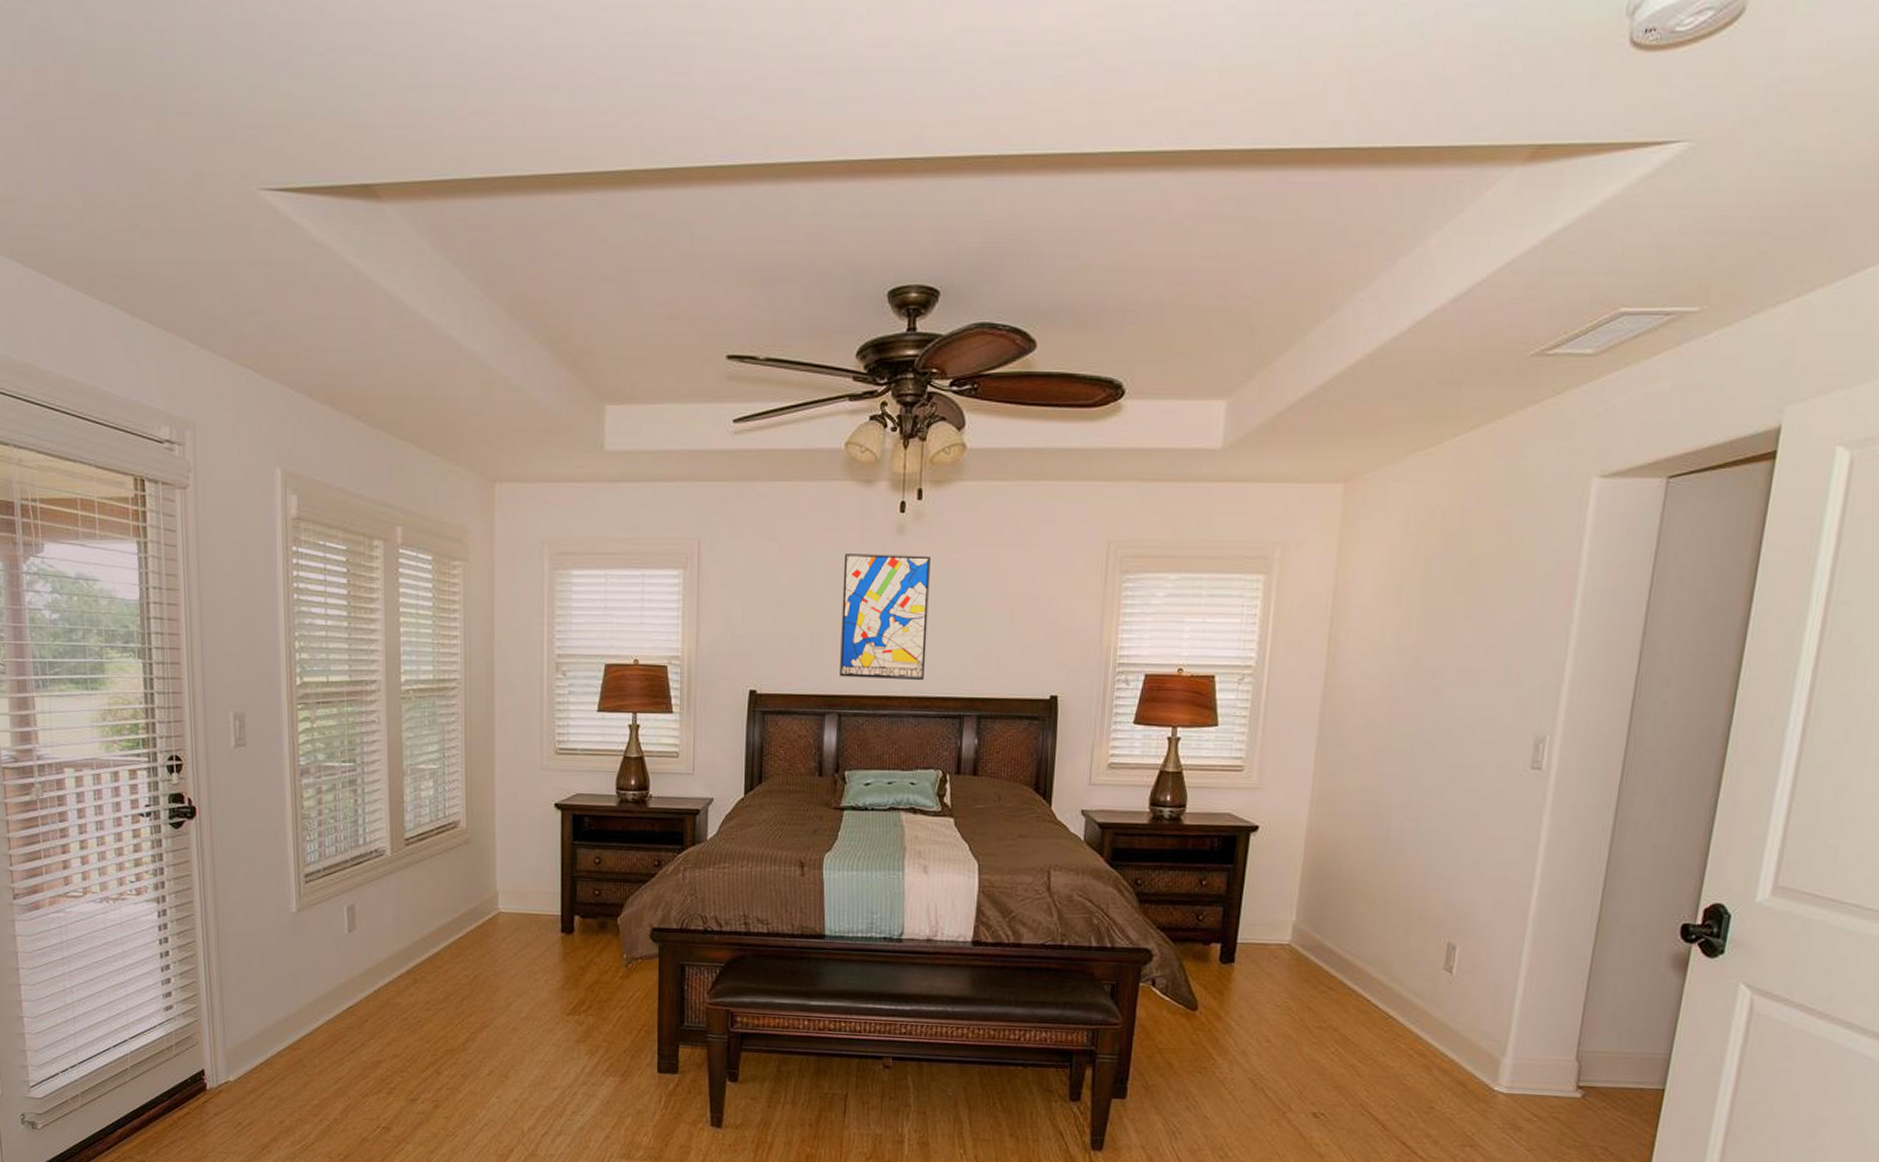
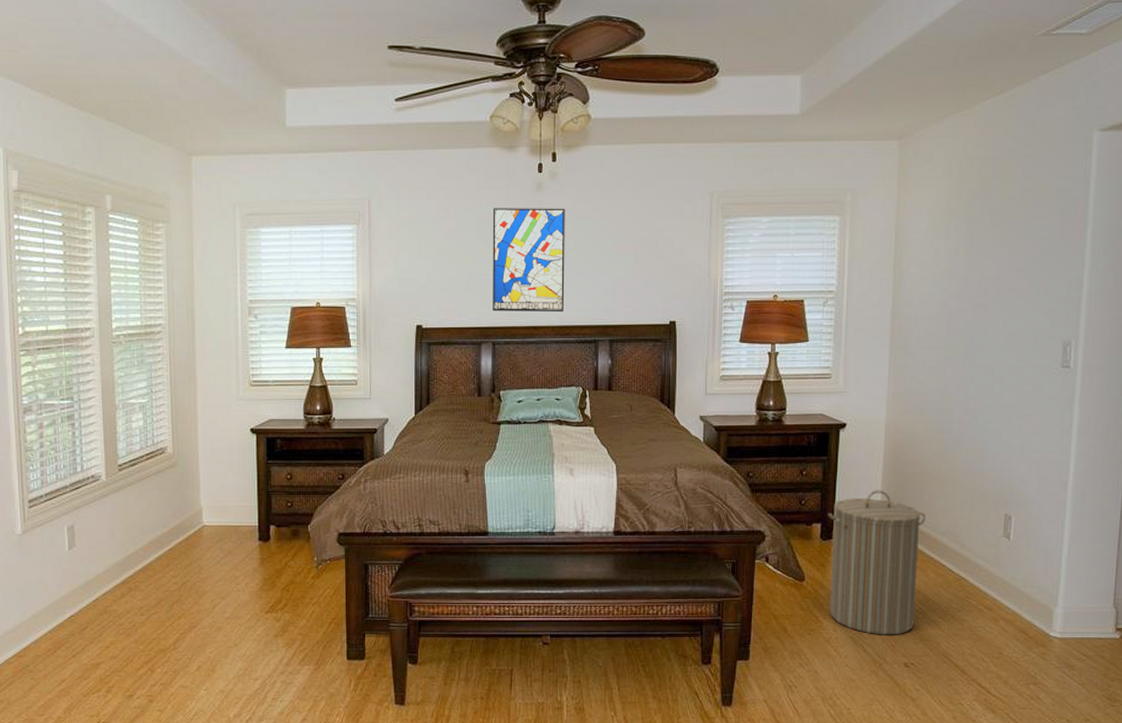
laundry hamper: none [1225,907,1351,1080] -> present [827,490,926,635]

